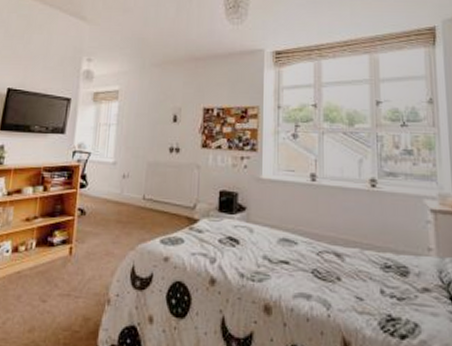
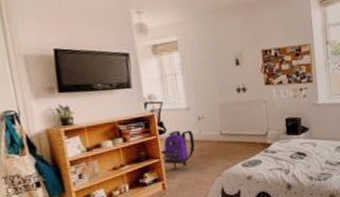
backpack: none [77,186,115,231] -> present [164,130,195,169]

